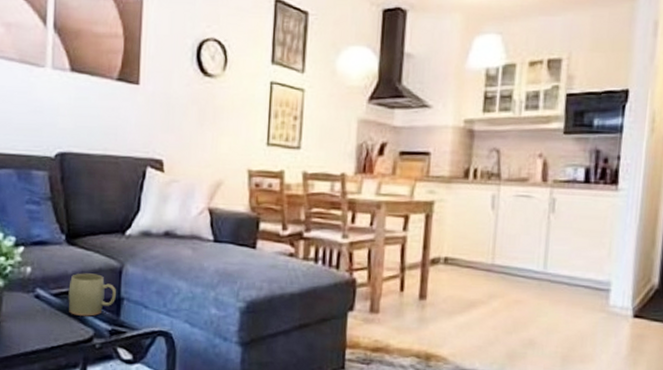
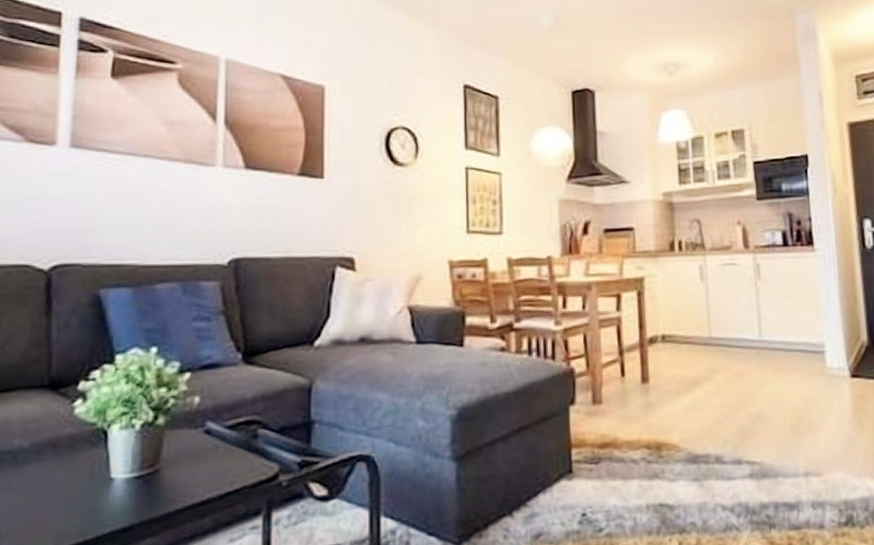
mug: present [68,273,117,316] -> none [246,395,307,449]

